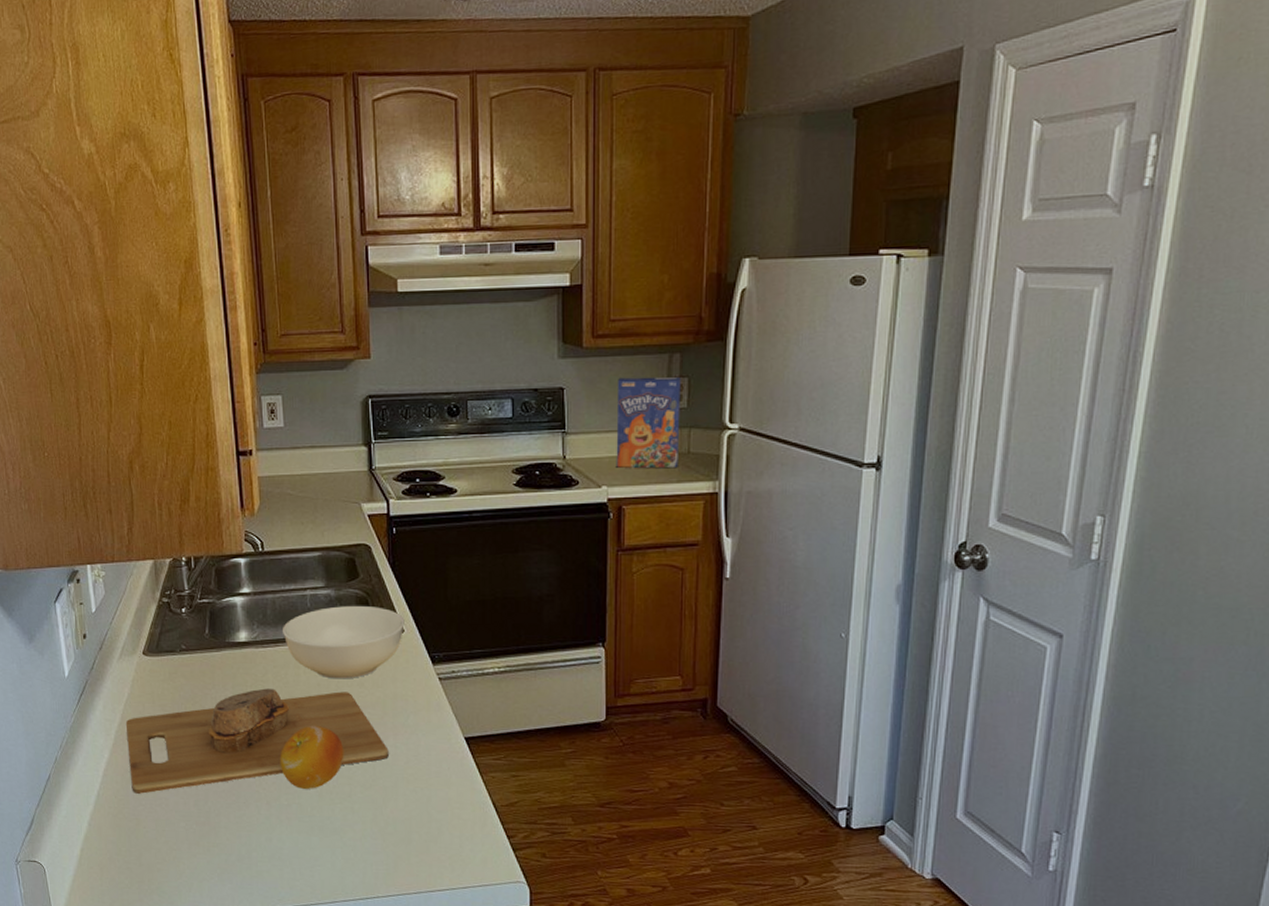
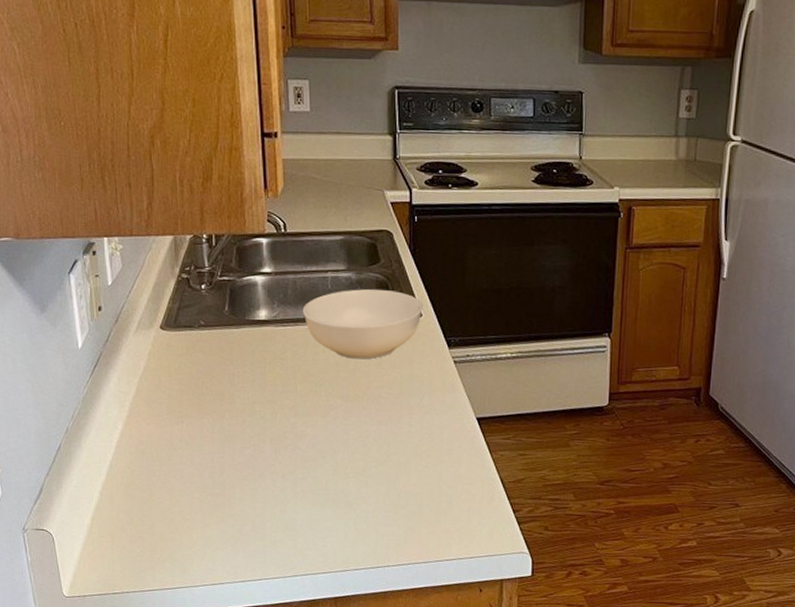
cutting board: present [125,688,389,794] -> none [140,366,403,465]
fruit: present [279,725,344,789] -> none [296,402,360,464]
cereal box: present [616,377,681,469] -> none [628,86,691,175]

